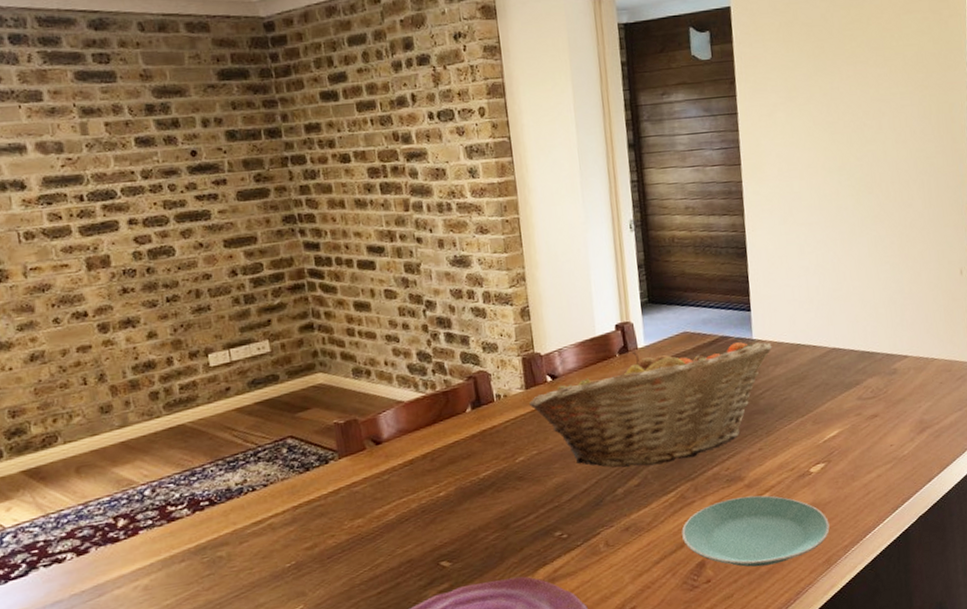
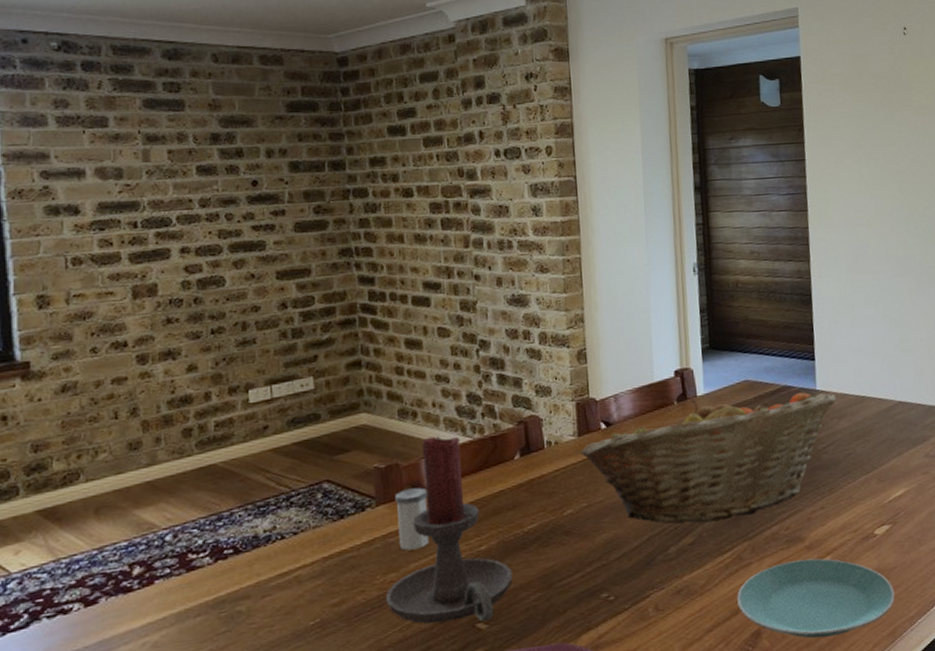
candle holder: none [354,392,472,564] -> present [385,436,513,624]
salt shaker: none [356,440,392,498] -> present [395,487,430,551]

